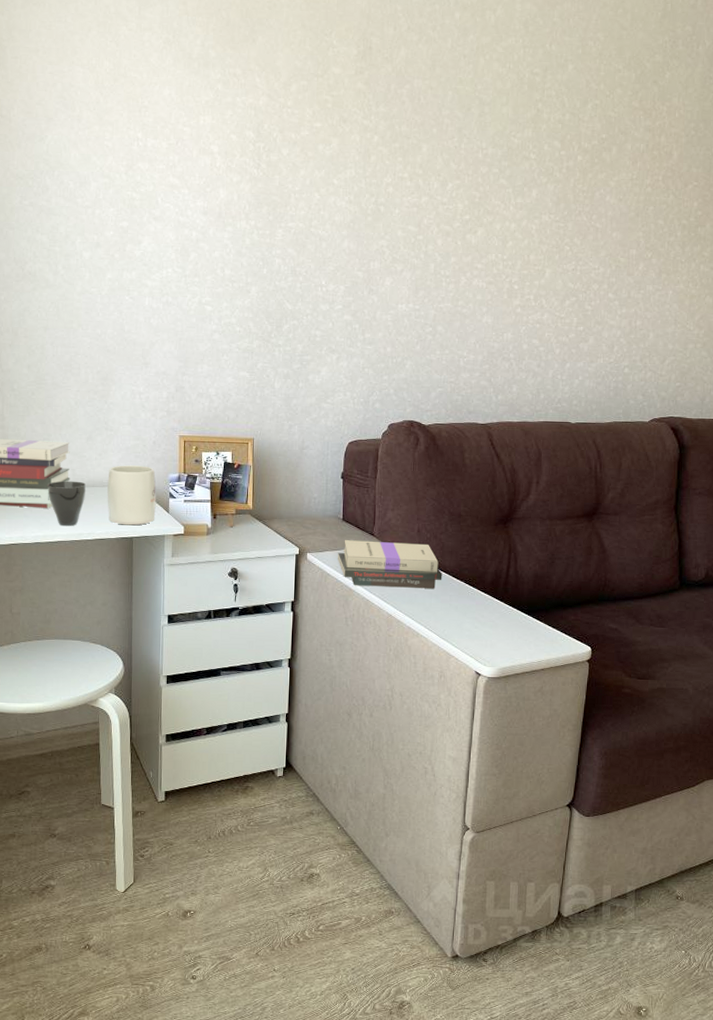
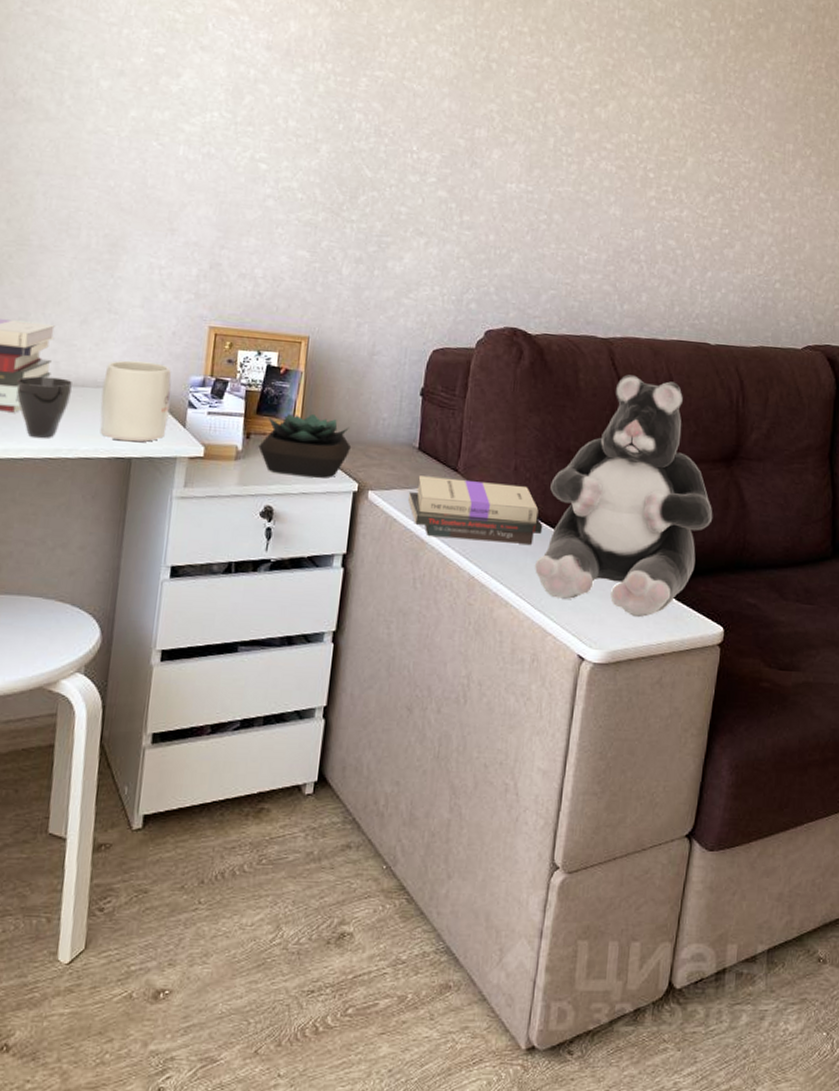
succulent plant: none [223,497,292,546] -> present [258,413,352,479]
plush toy: none [438,452,579,641] -> present [535,374,713,617]

